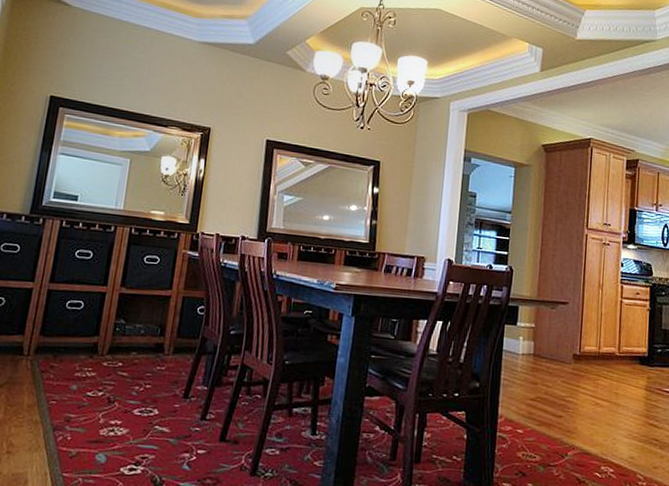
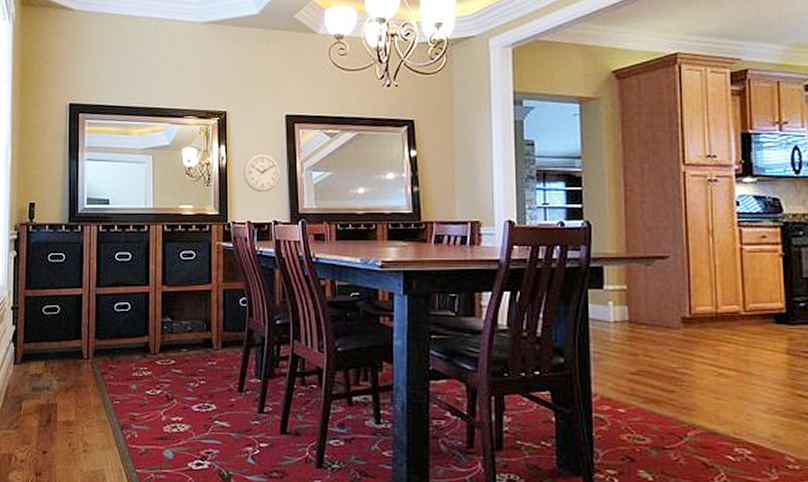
wall clock: none [218,171,255,209] -> present [243,153,281,193]

